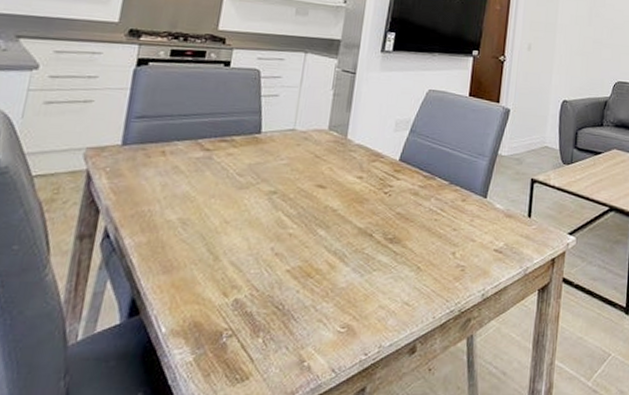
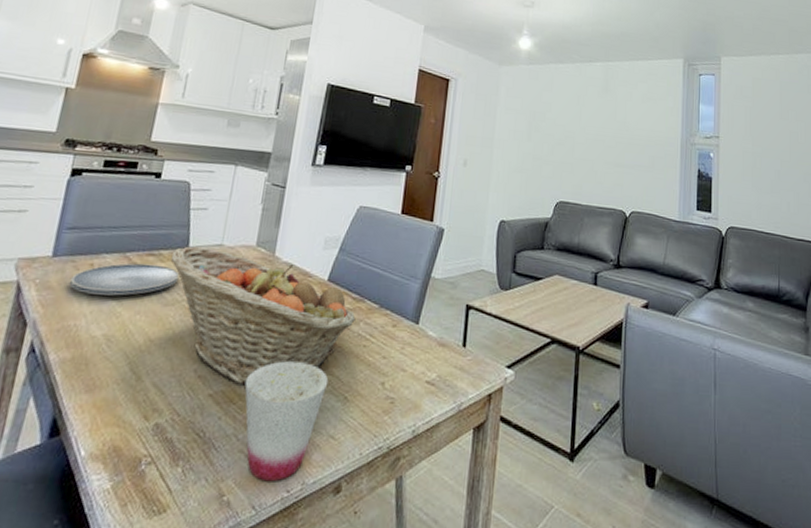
plate: none [142,149,253,181] -> present [70,263,180,296]
fruit basket: none [243,131,427,259] -> present [170,246,356,384]
cup: none [321,236,402,347] -> present [244,361,329,482]

